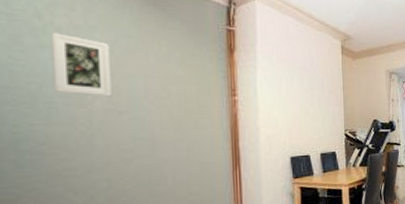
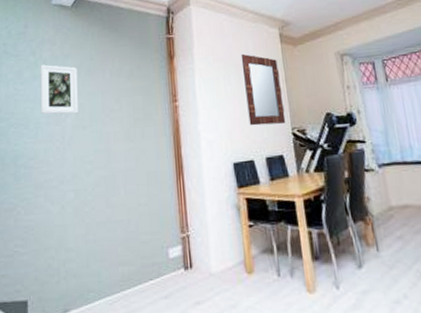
home mirror: none [304,58,340,126] -> present [241,53,286,126]

